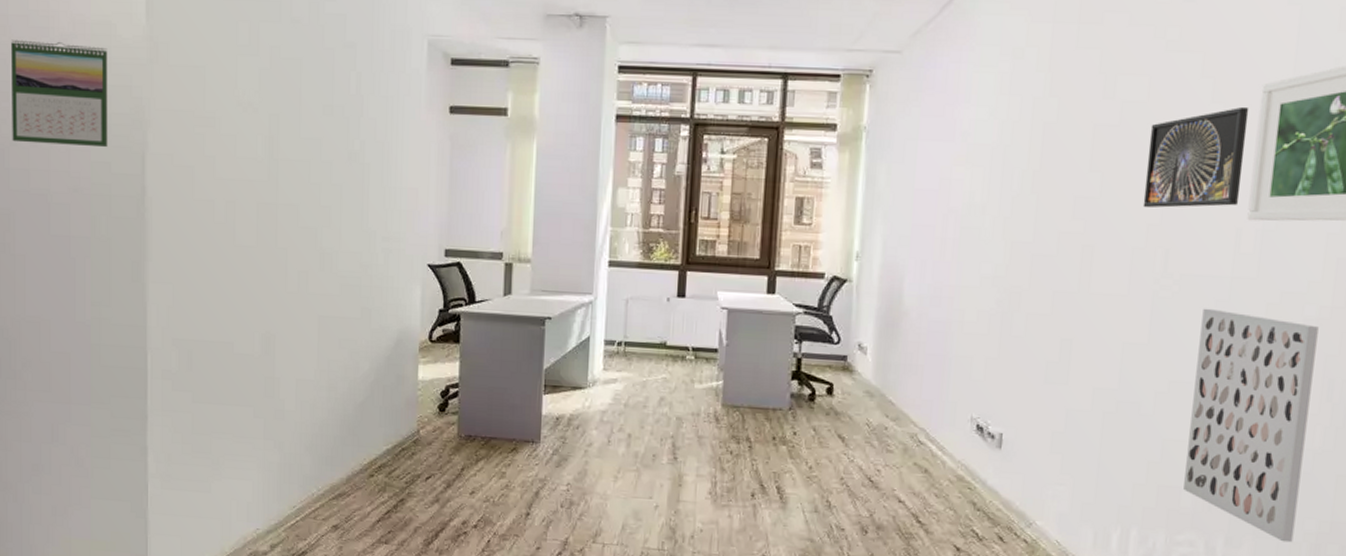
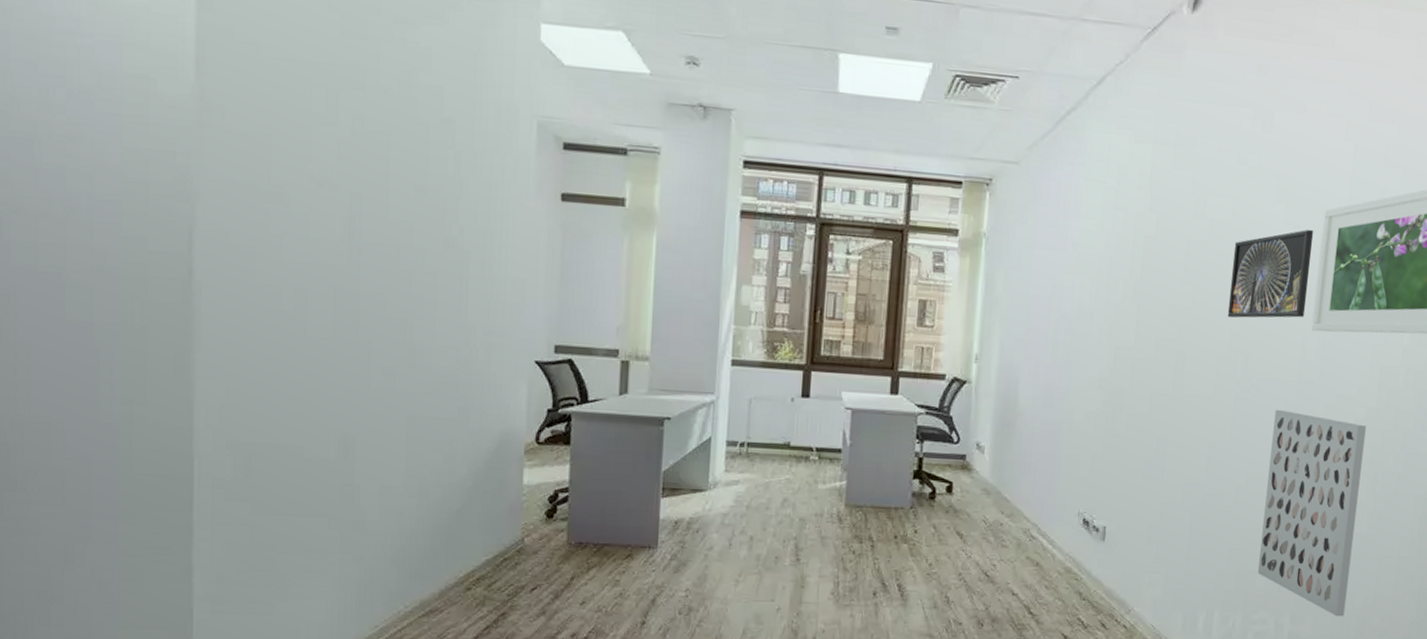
calendar: present [11,39,109,148] -> none [13,88,146,222]

